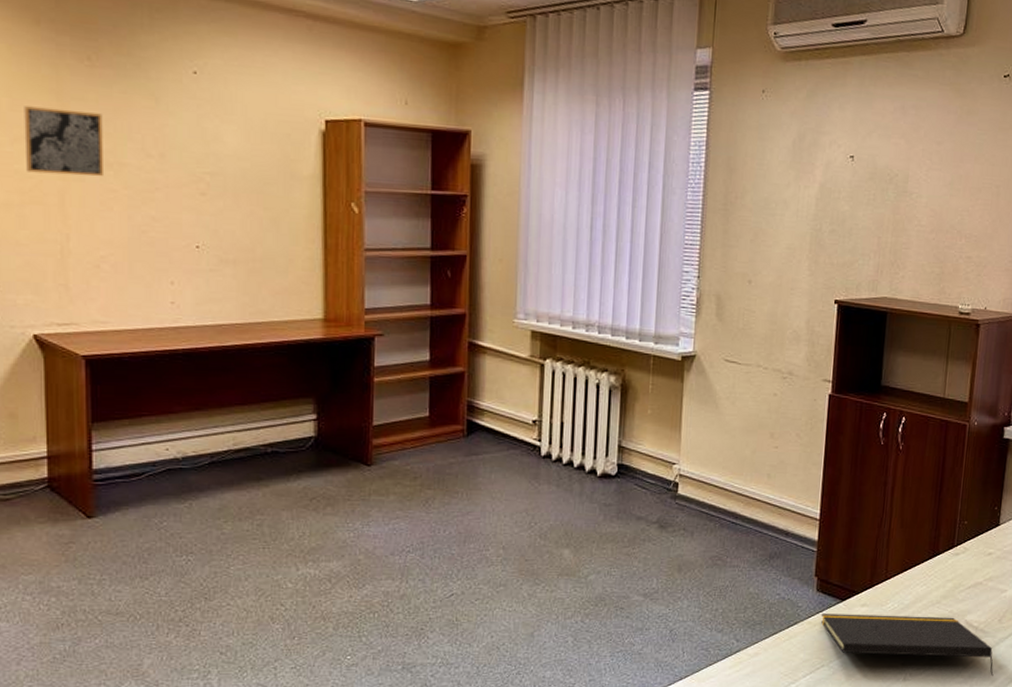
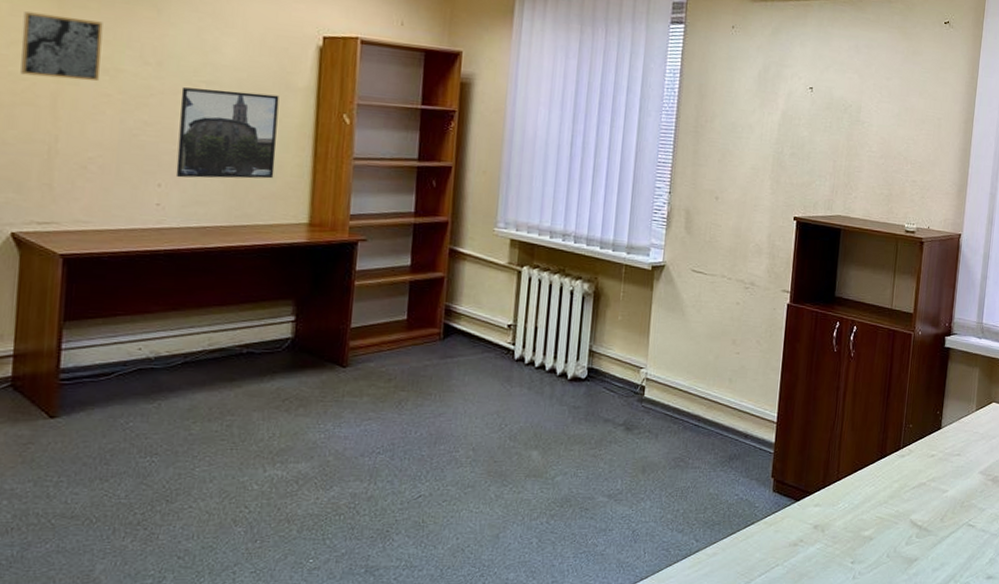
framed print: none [186,180,286,275] -> present [175,87,279,179]
notepad: present [821,614,994,677] -> none [776,514,936,574]

